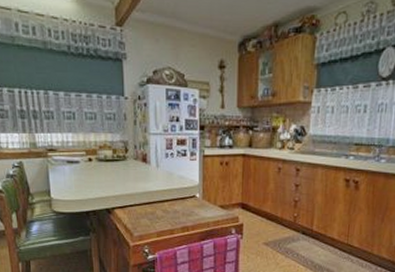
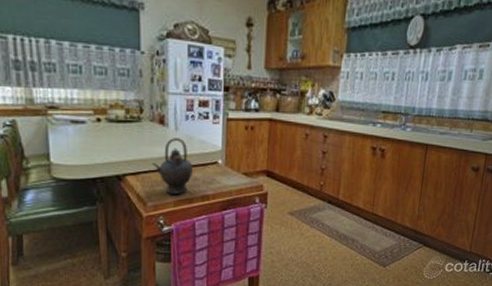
teapot: none [136,174,173,226] -> present [151,138,193,194]

